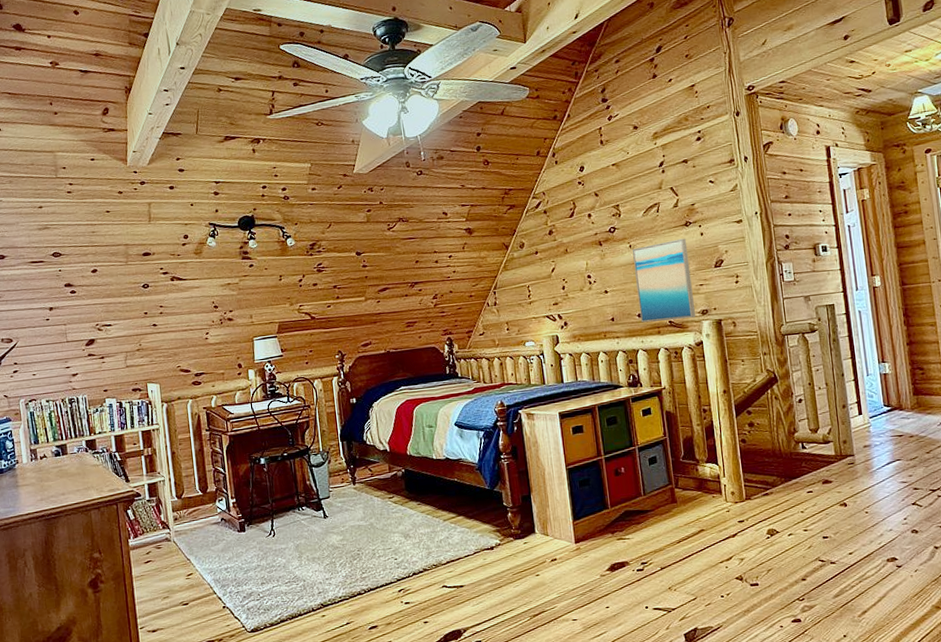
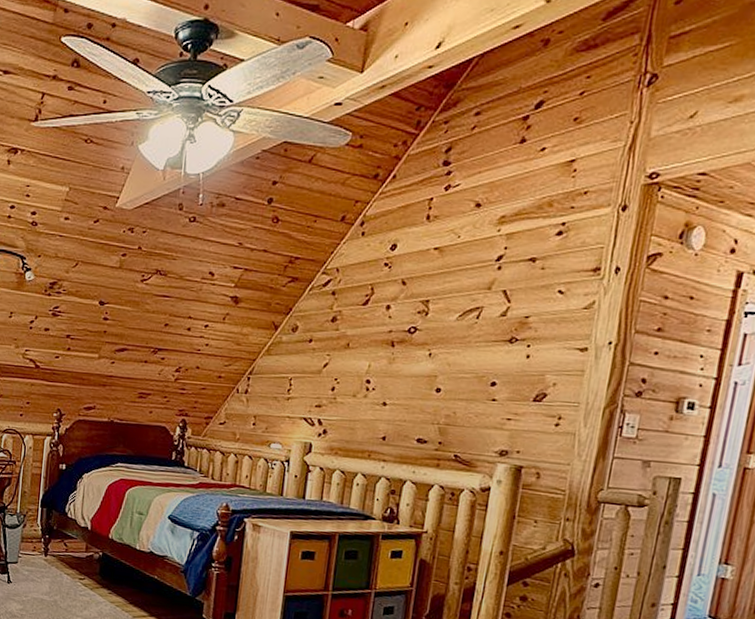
wall art: present [632,238,695,323] -> none [418,357,506,457]

